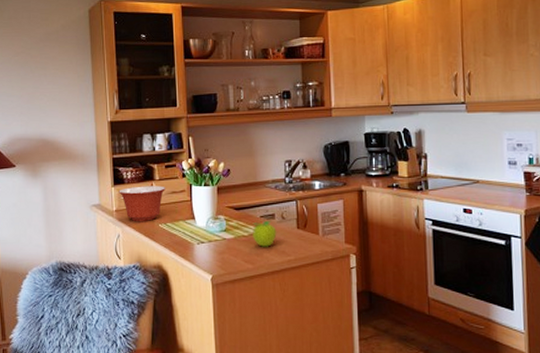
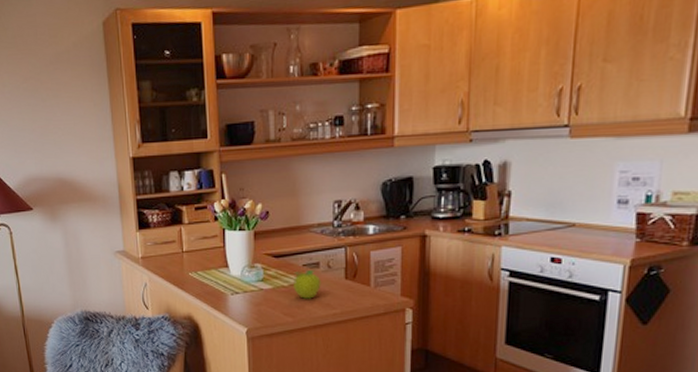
mixing bowl: present [119,186,166,221] -> none [144,230,197,269]

